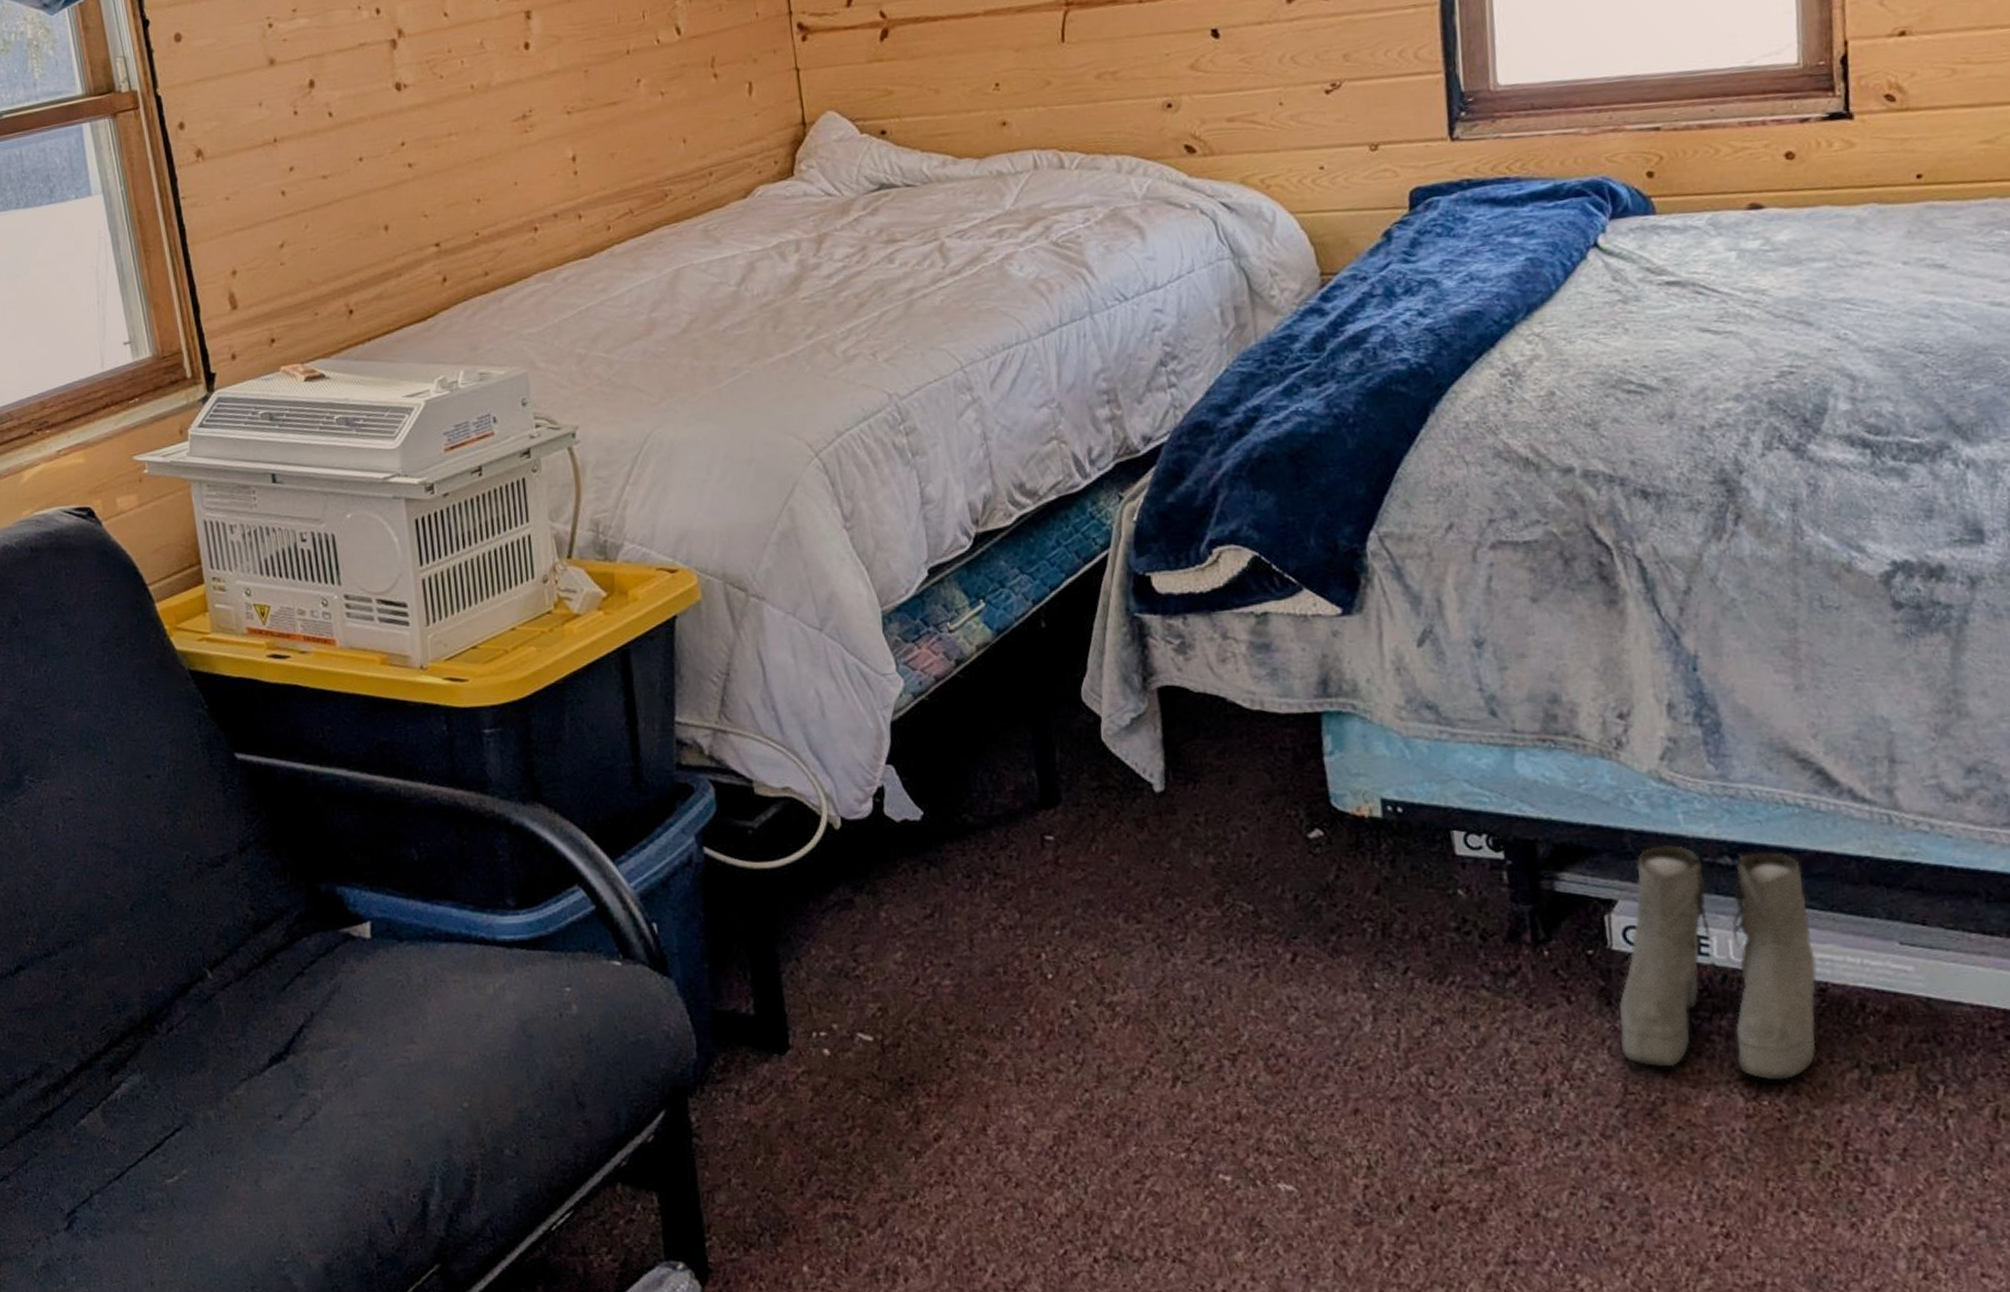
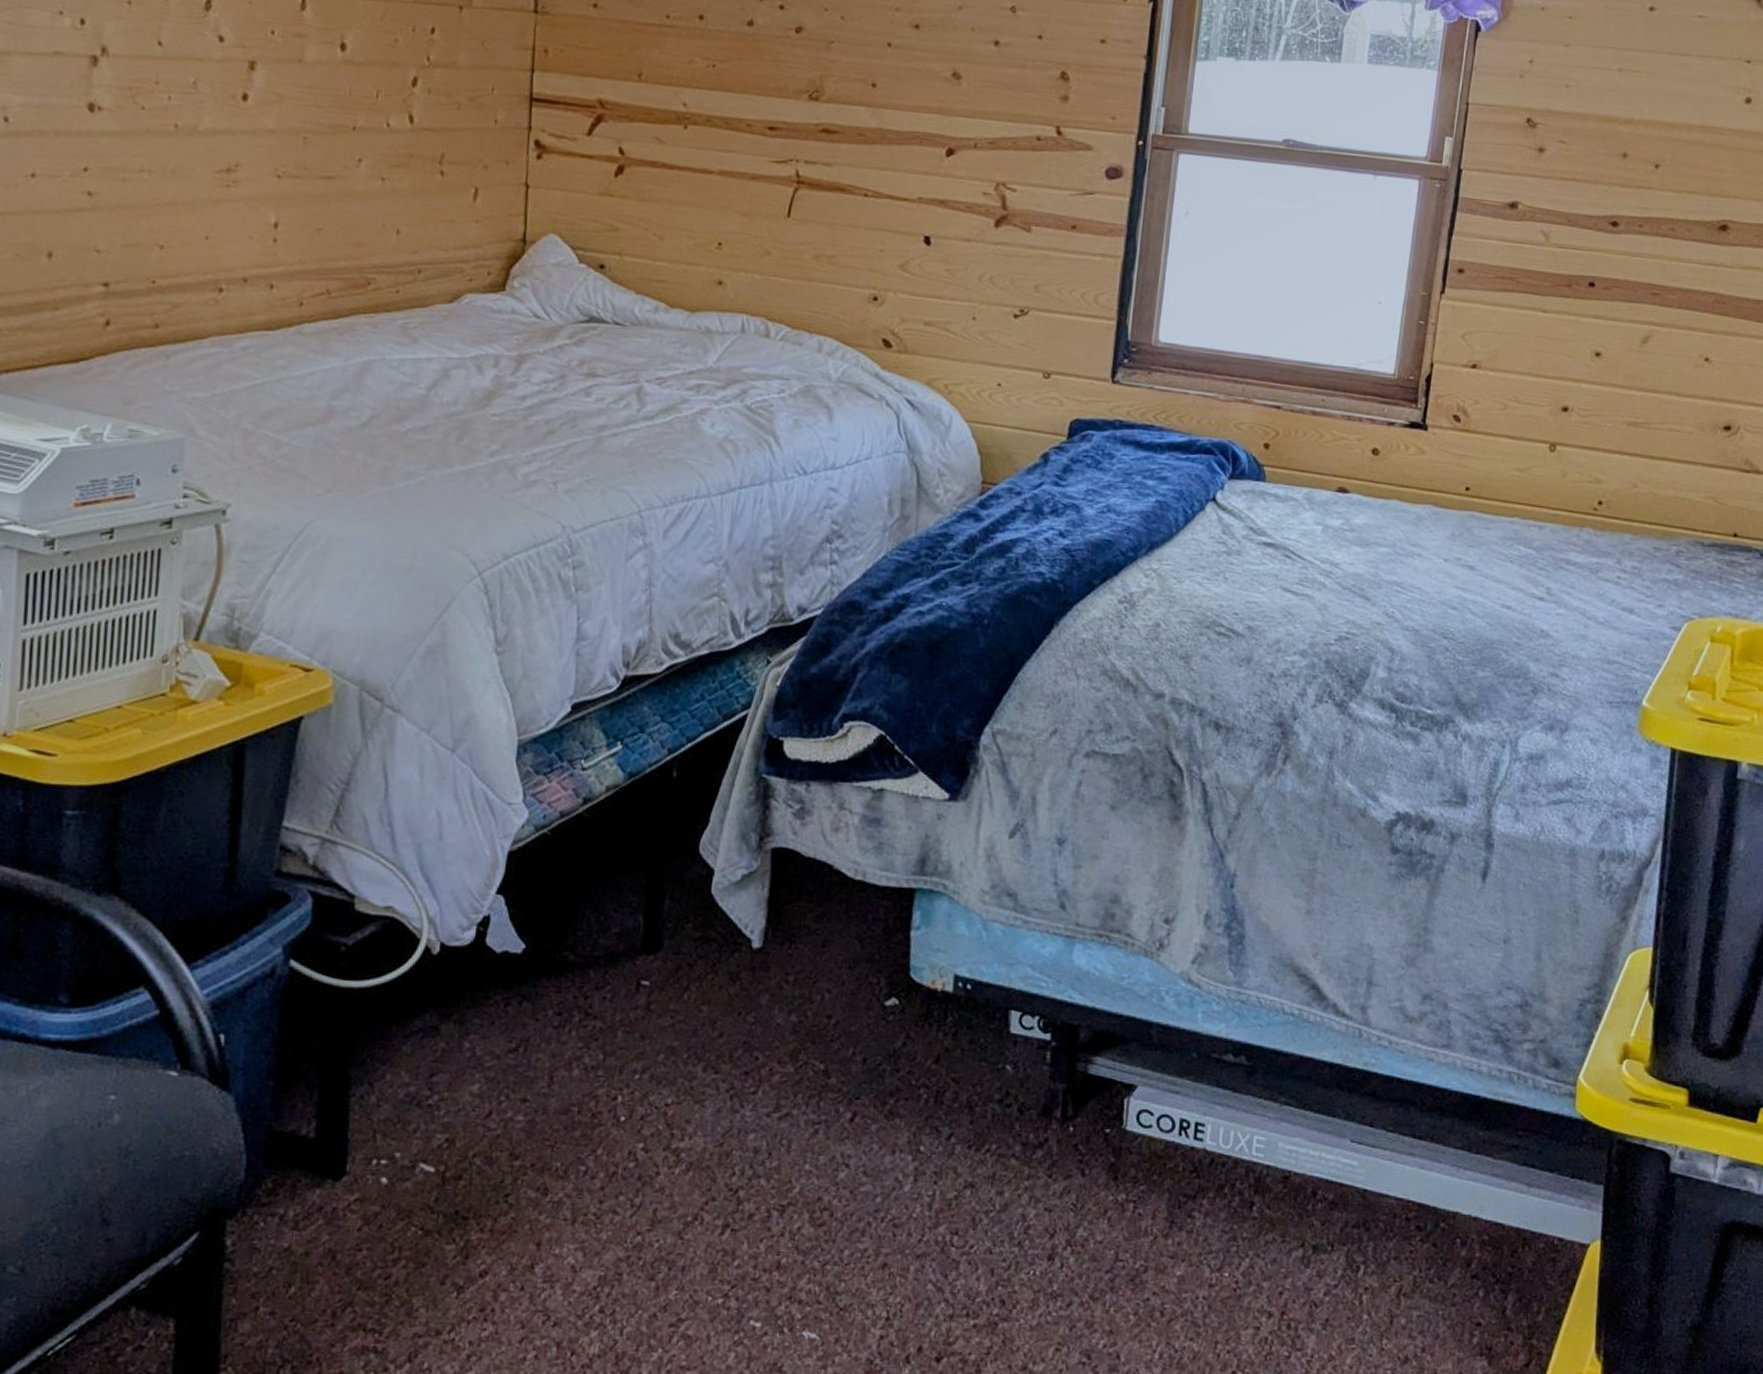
boots: present [1619,845,1817,1081] -> none [1118,1040,1287,1255]

